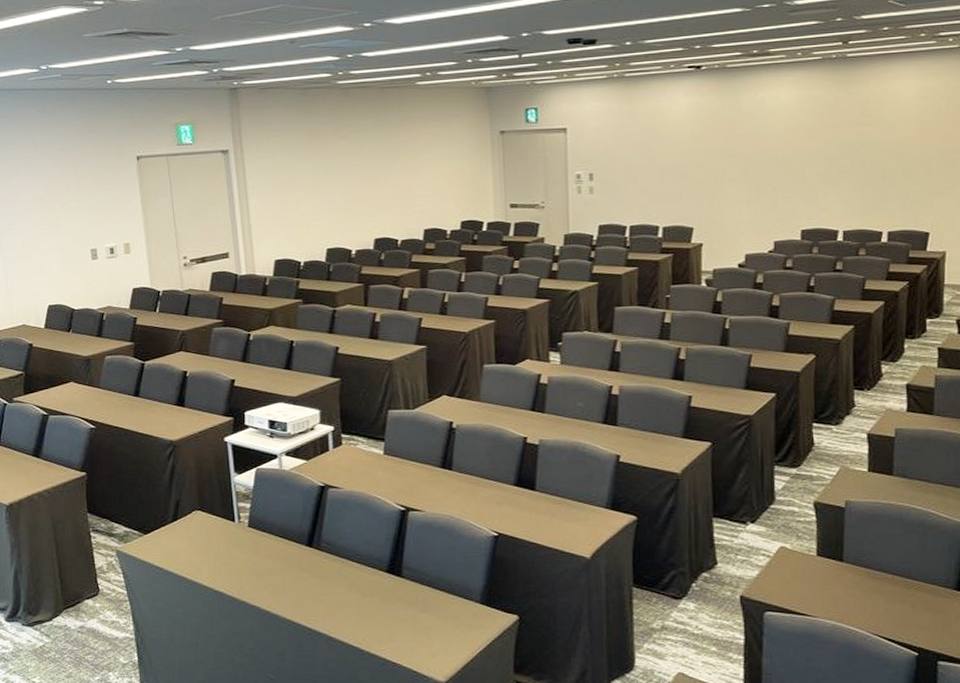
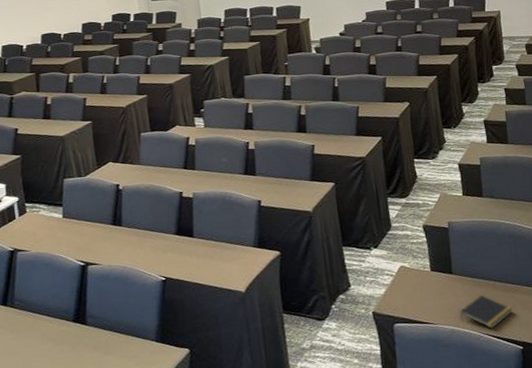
notepad: none [846,590,912,629] -> present [460,295,513,329]

